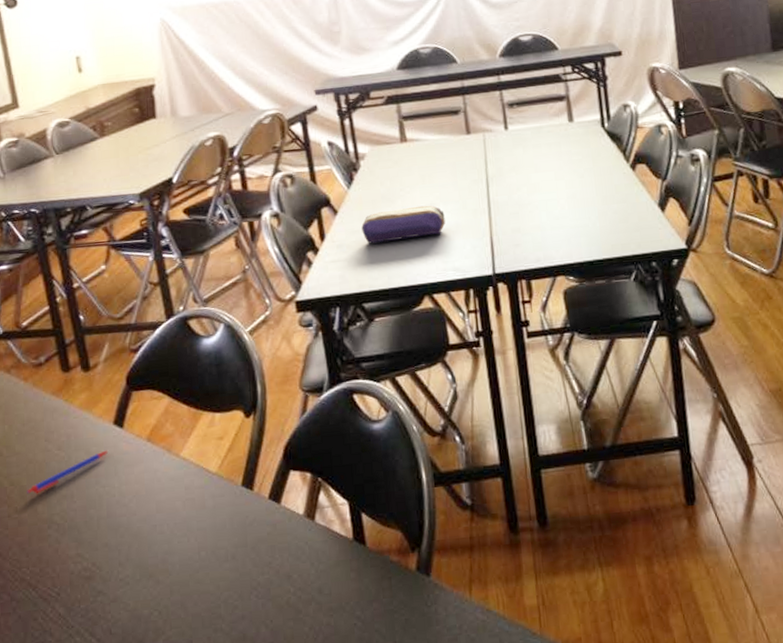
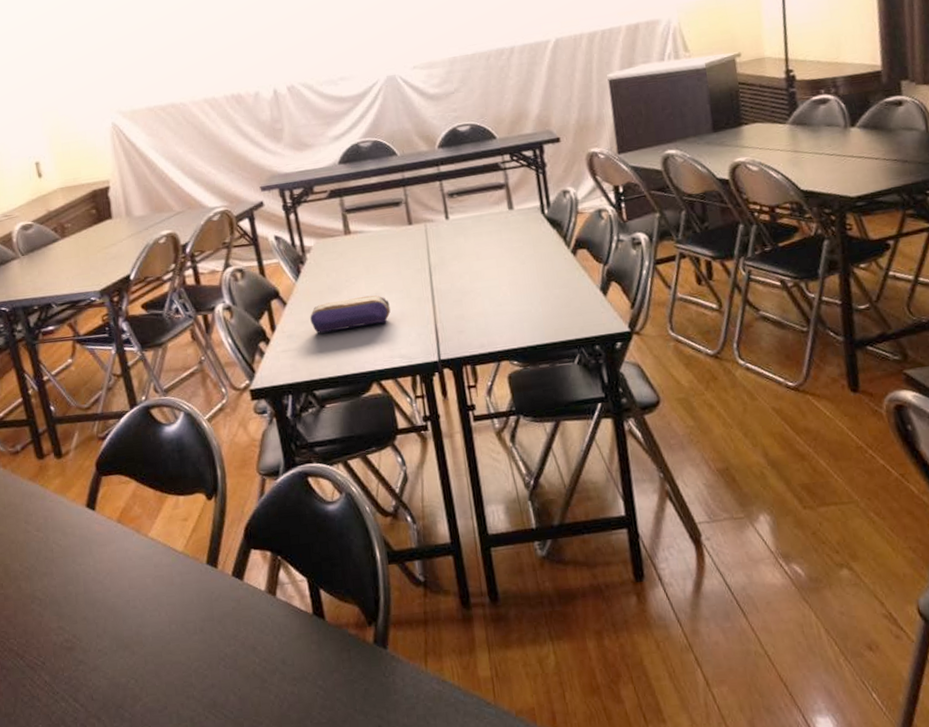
pen: present [27,450,109,494] -> none [10,531,83,572]

